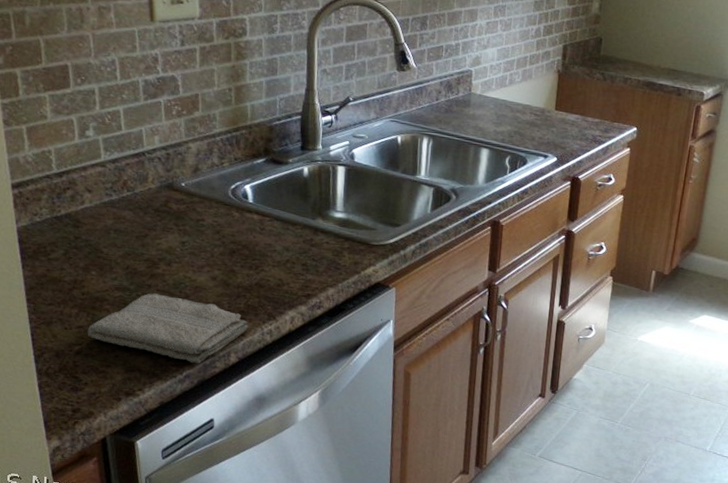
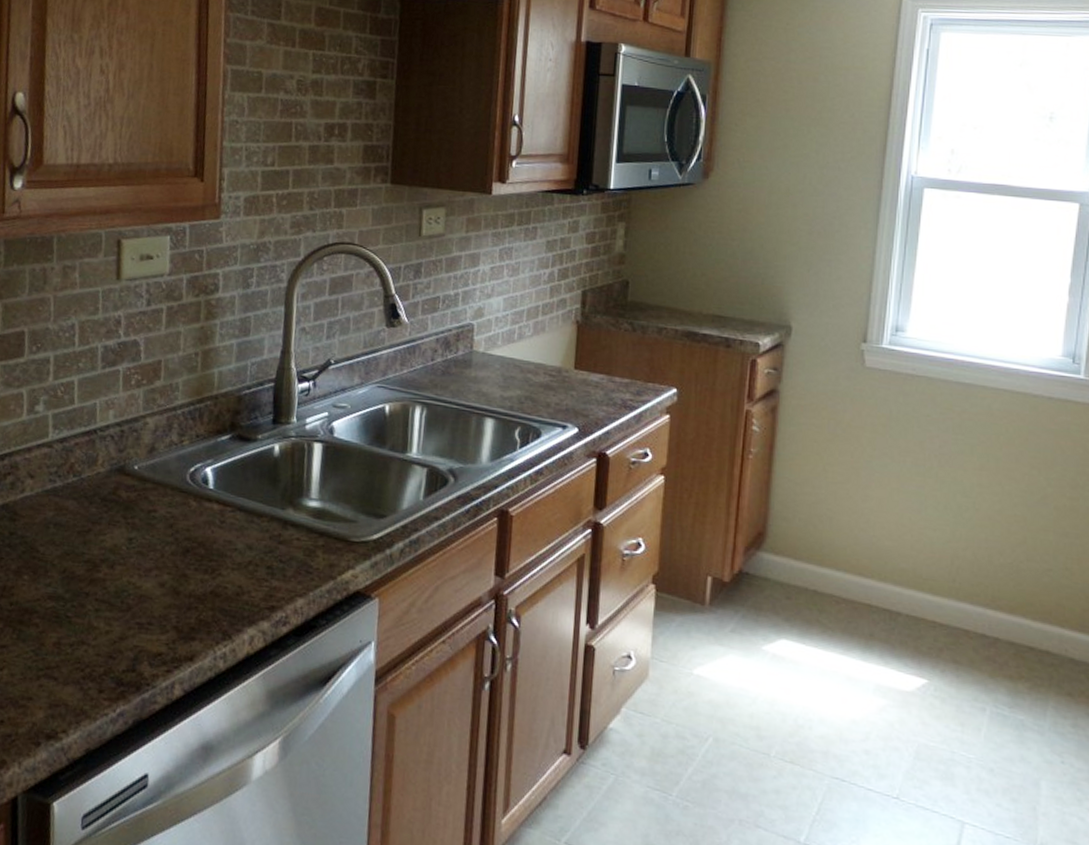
washcloth: present [87,293,248,364] -> none [10,603,198,697]

